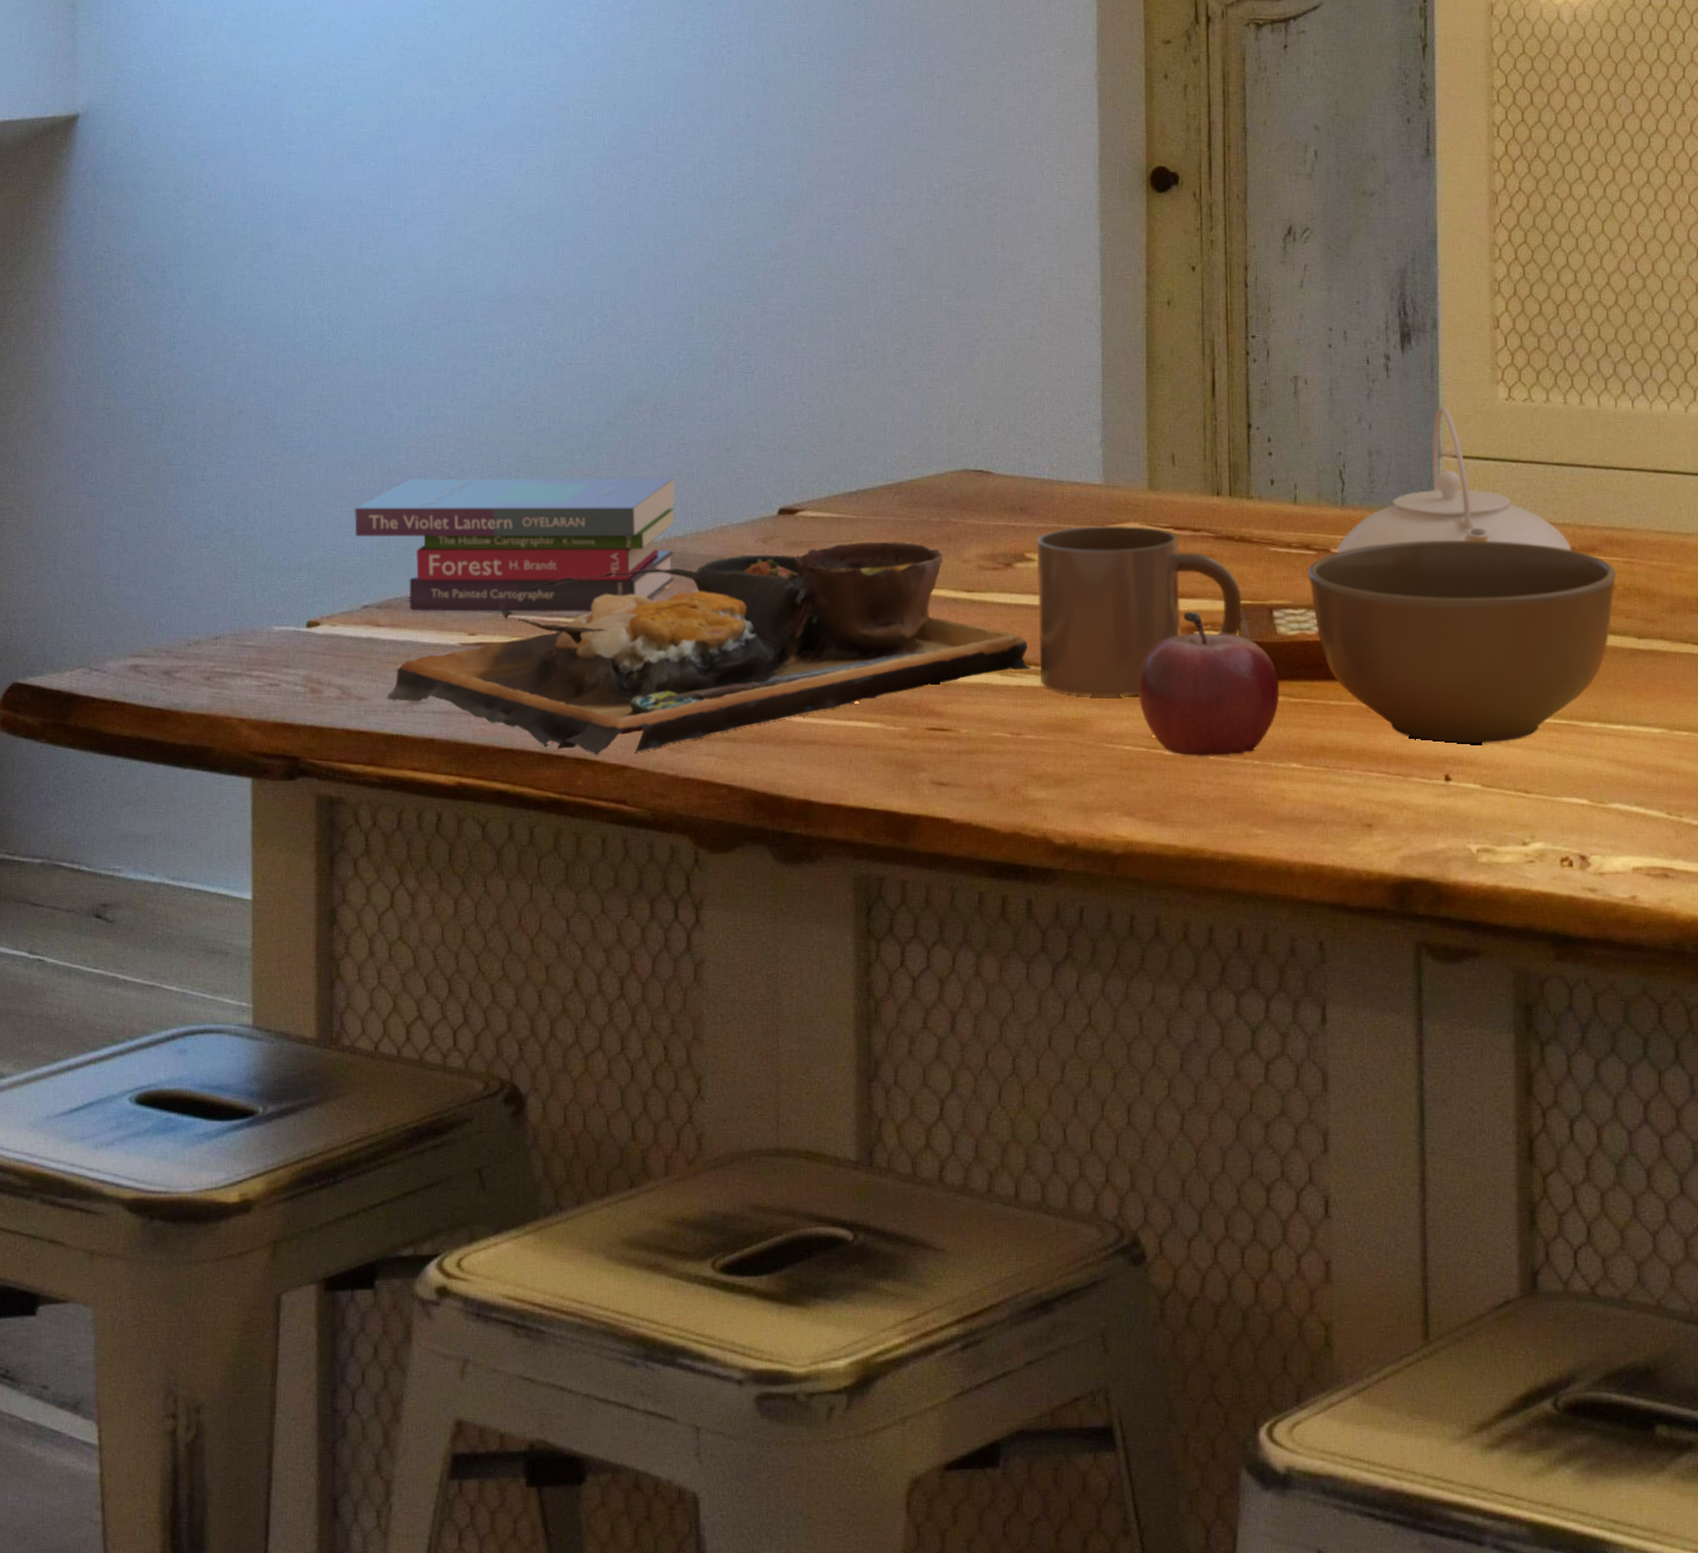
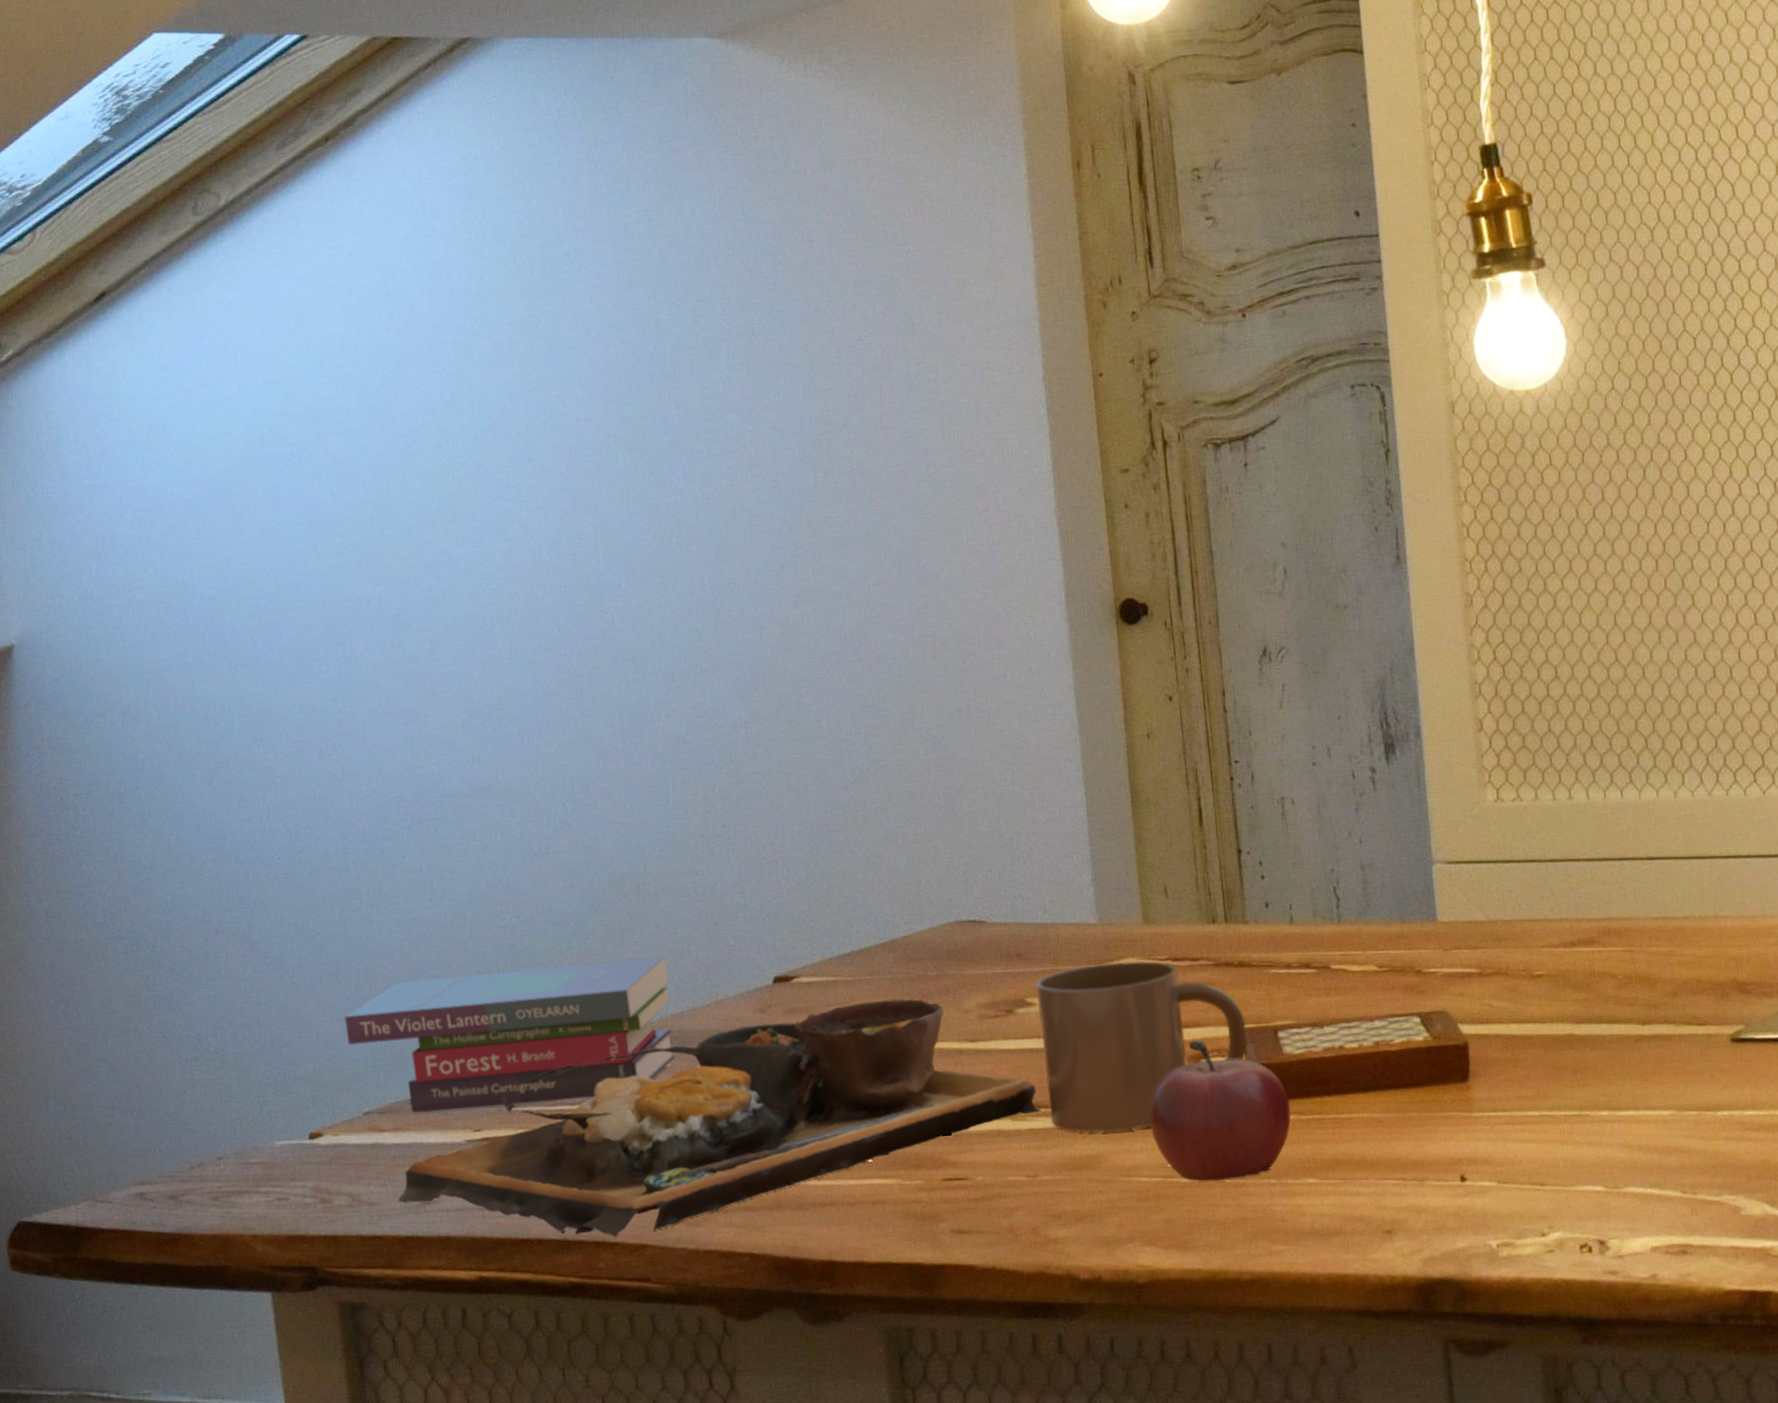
bowl: present [1307,540,1617,744] -> none [1309,941,1617,1145]
teapot: present [1337,407,1572,552] -> none [1336,814,1571,968]

